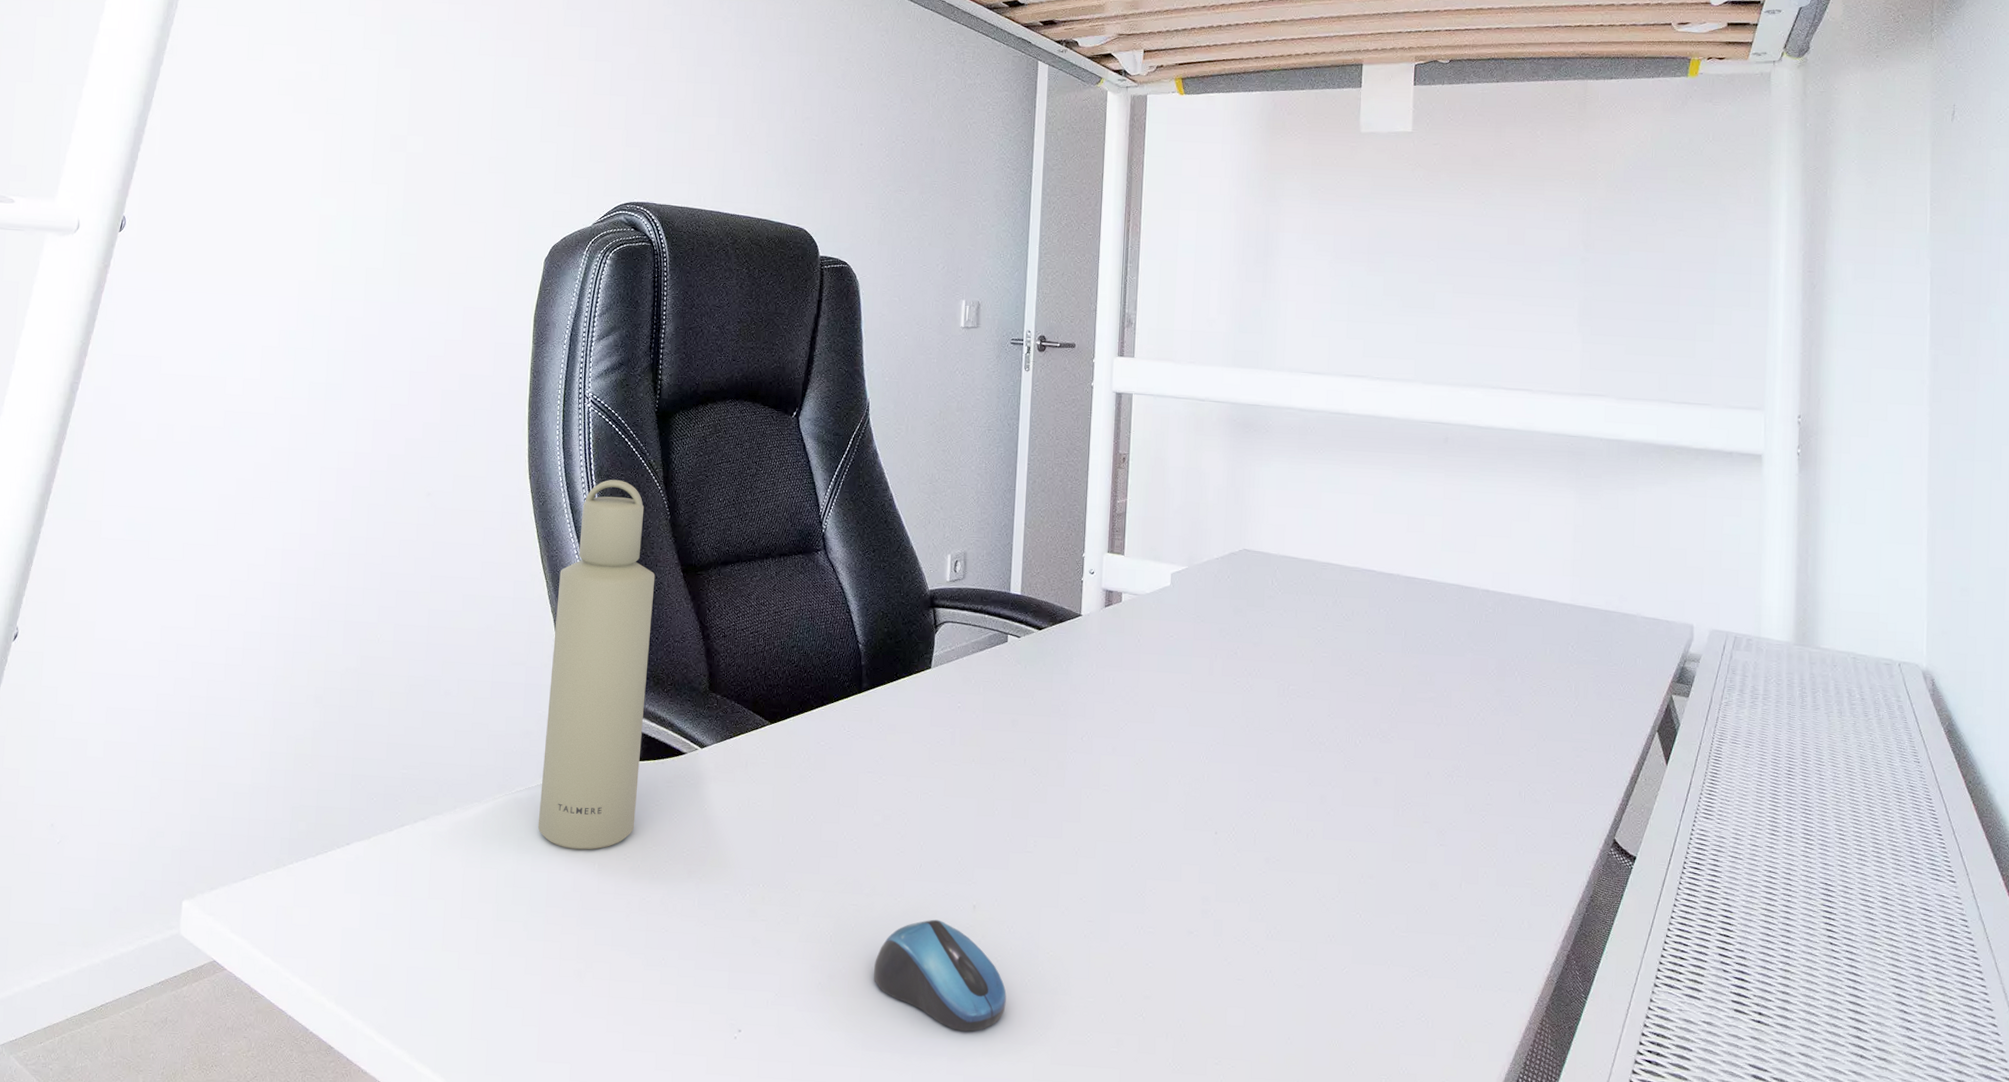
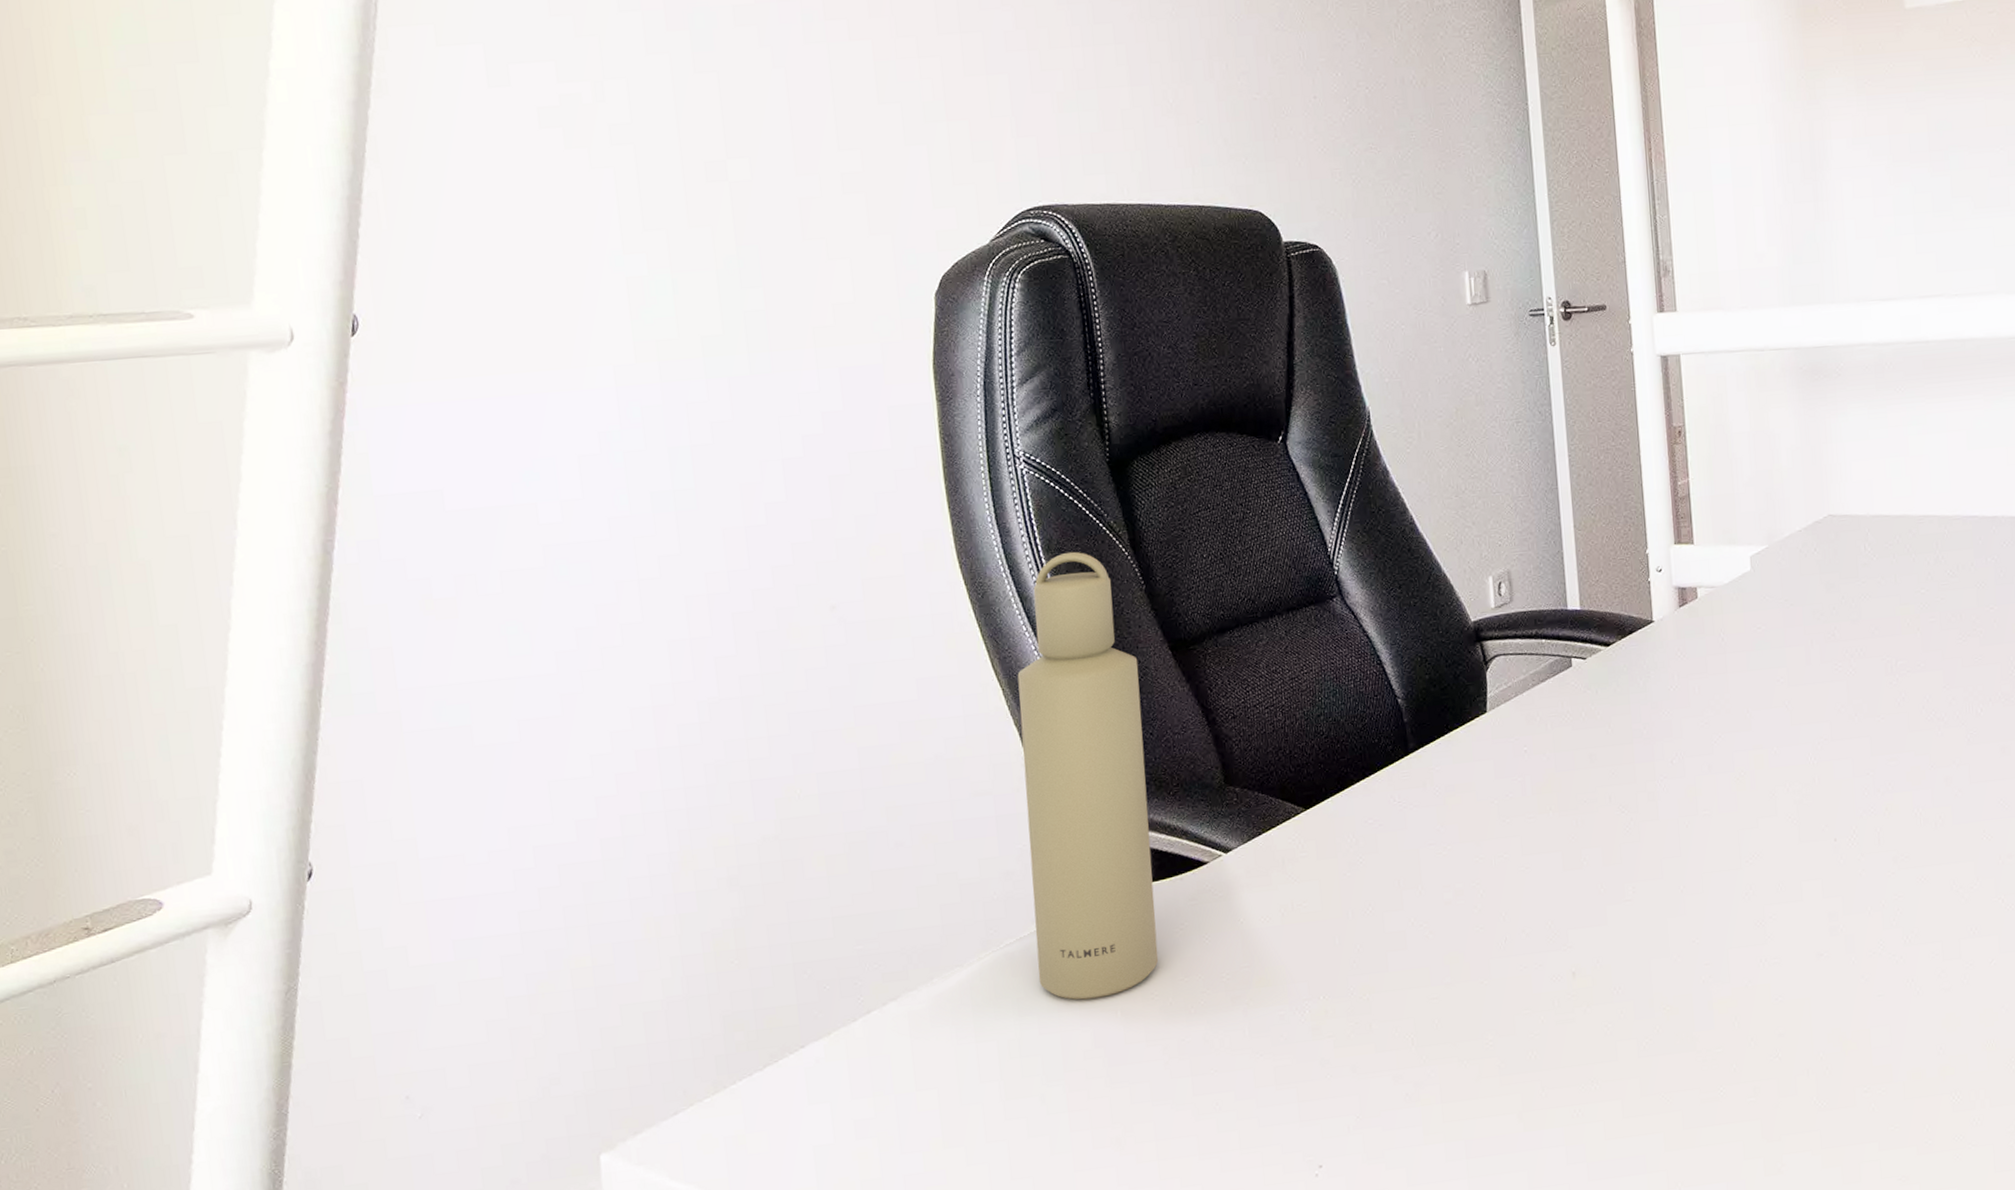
computer mouse: present [873,919,1007,1032] -> none [1467,996,1625,1115]

